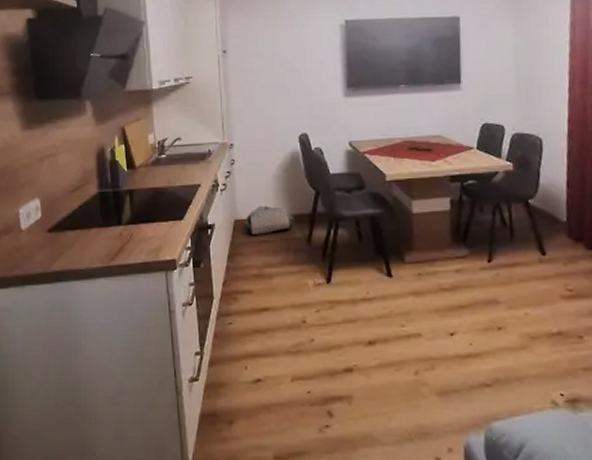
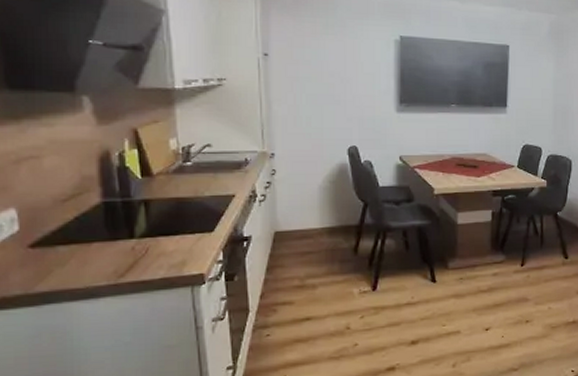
bag: present [244,205,295,235] -> none [285,216,342,246]

